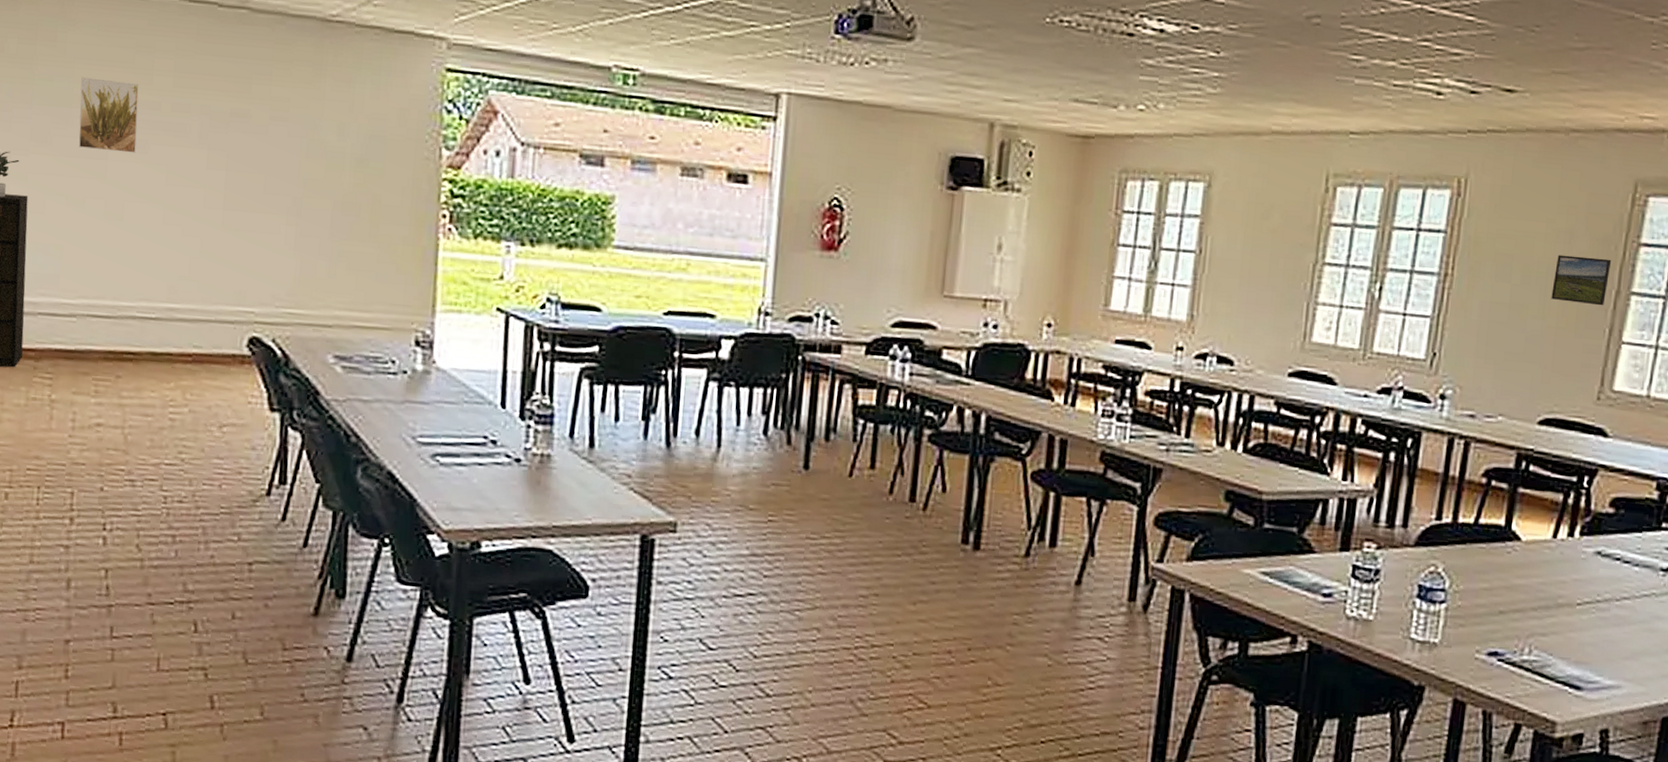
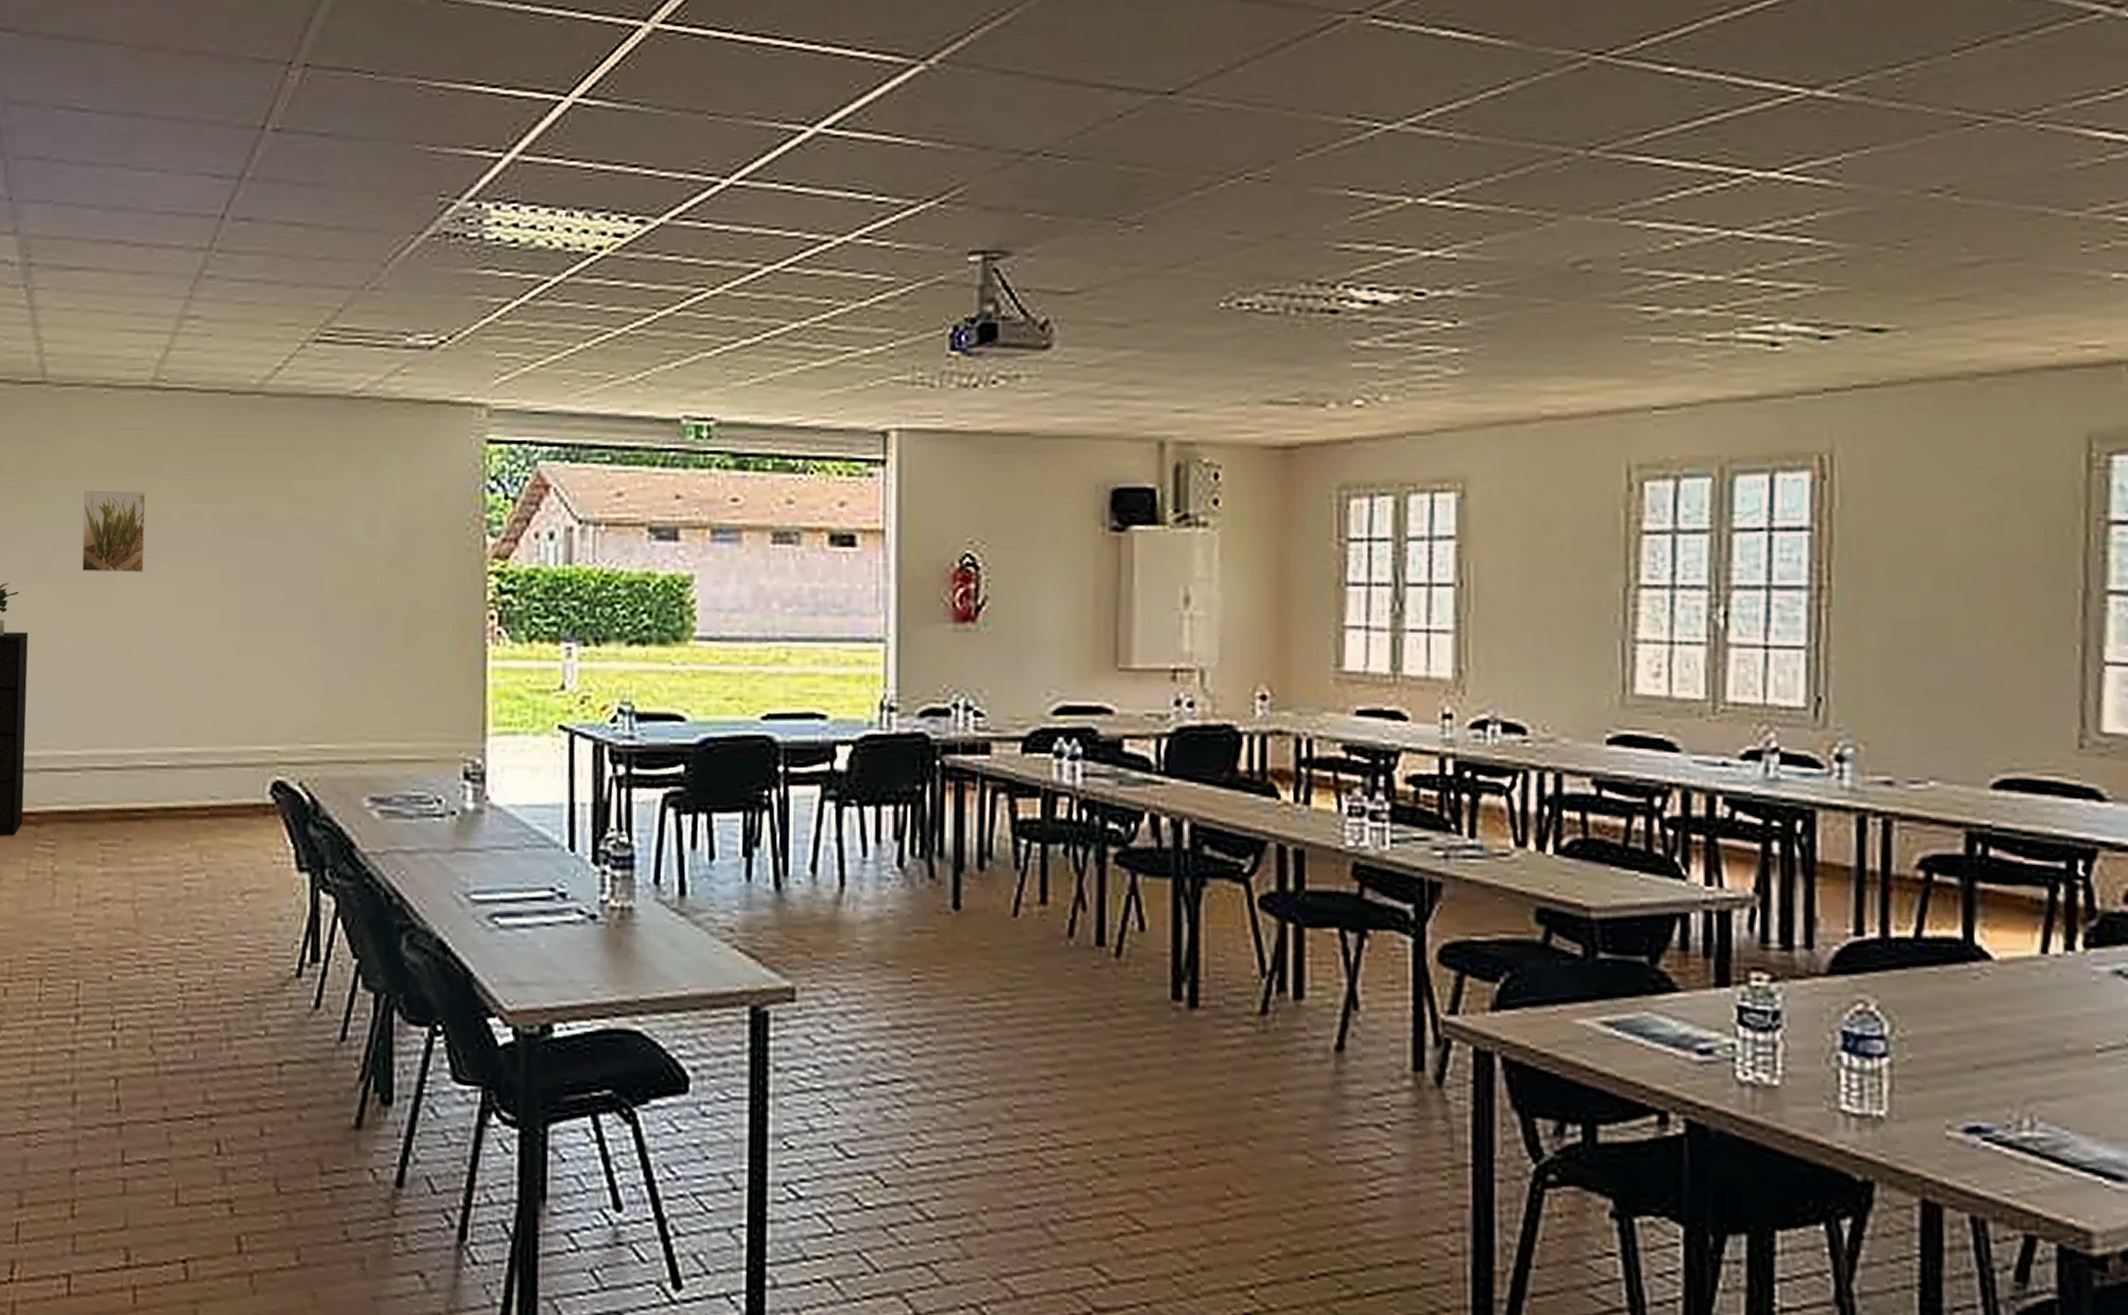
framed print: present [1551,254,1612,306] -> none [1983,547,2070,614]

